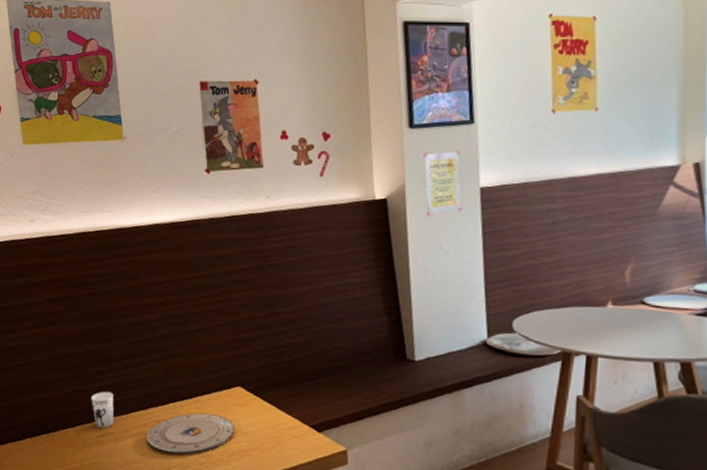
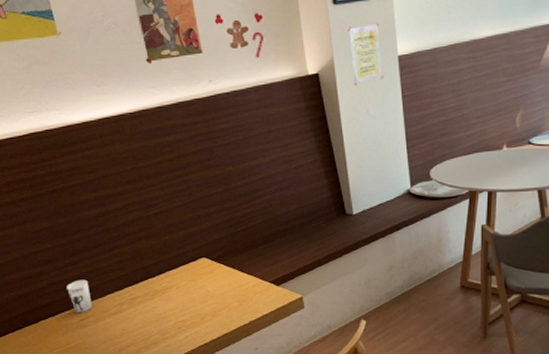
plate: present [147,413,235,455] -> none [125,285,205,324]

